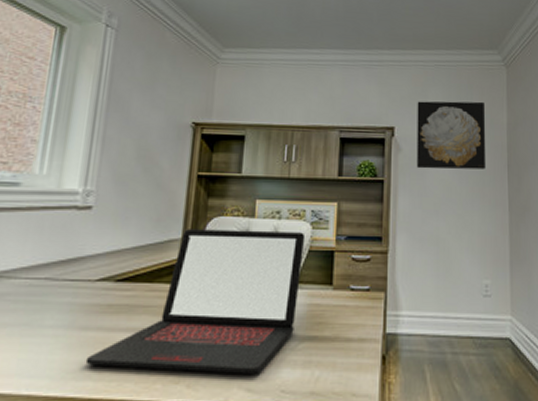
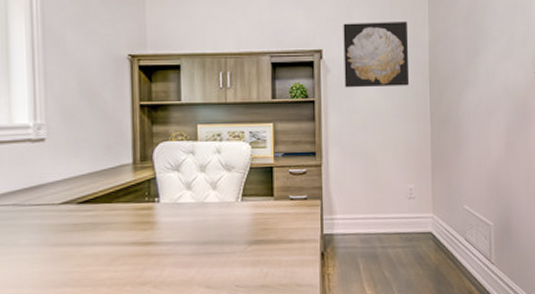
laptop: present [85,229,306,374] -> none [61,151,246,275]

